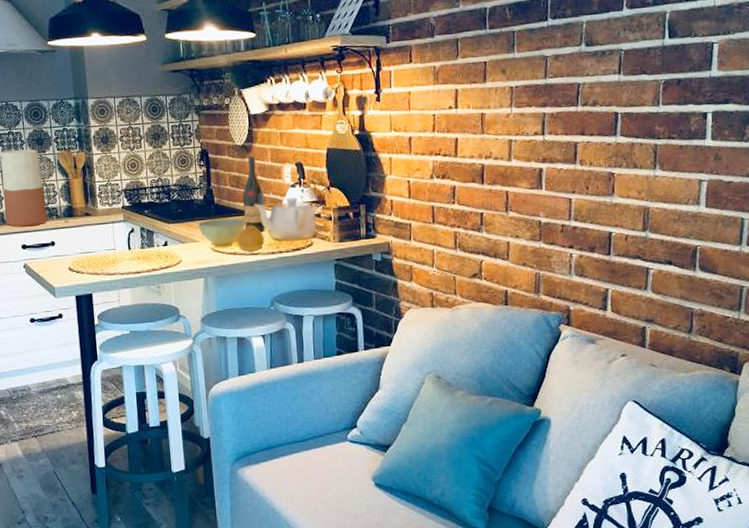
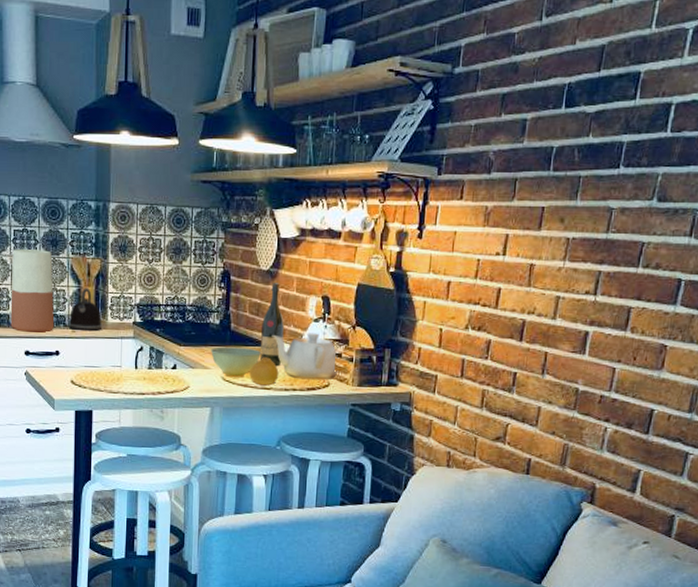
kettle: none [60,179,93,221] -> present [68,288,103,332]

